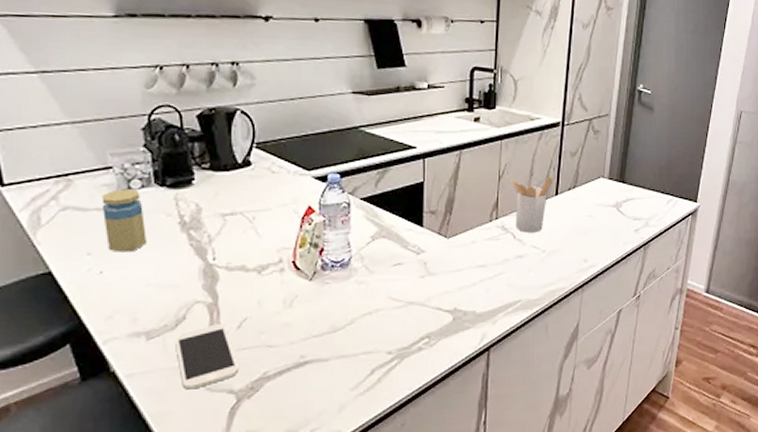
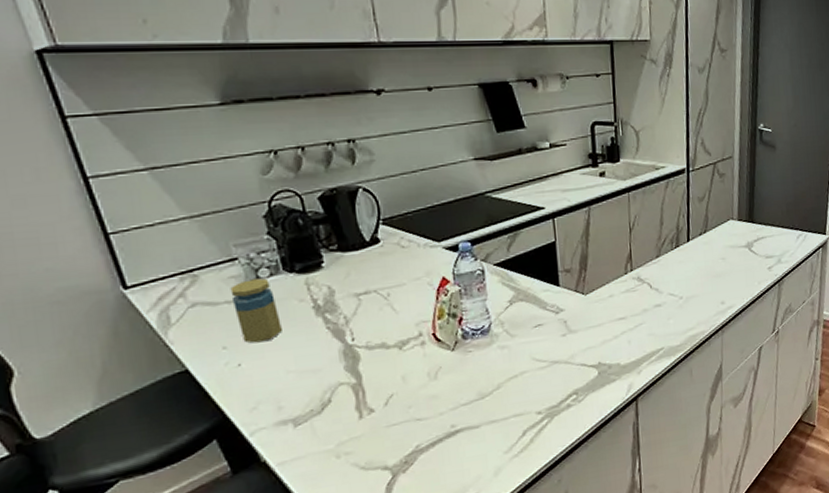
smartphone: present [175,324,240,390] -> none [323,403,391,471]
utensil holder: present [511,177,553,233] -> none [642,224,684,282]

